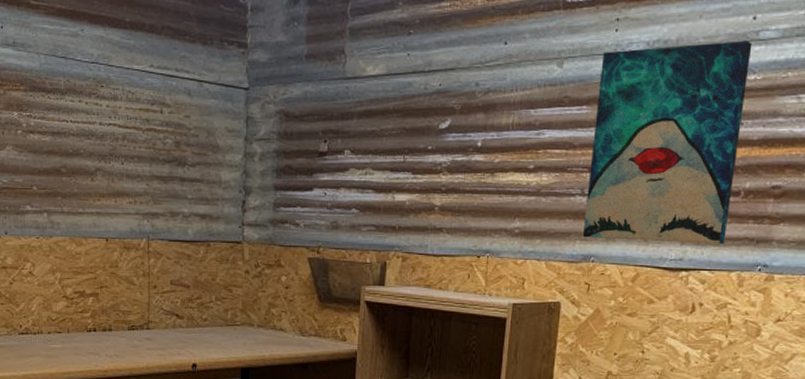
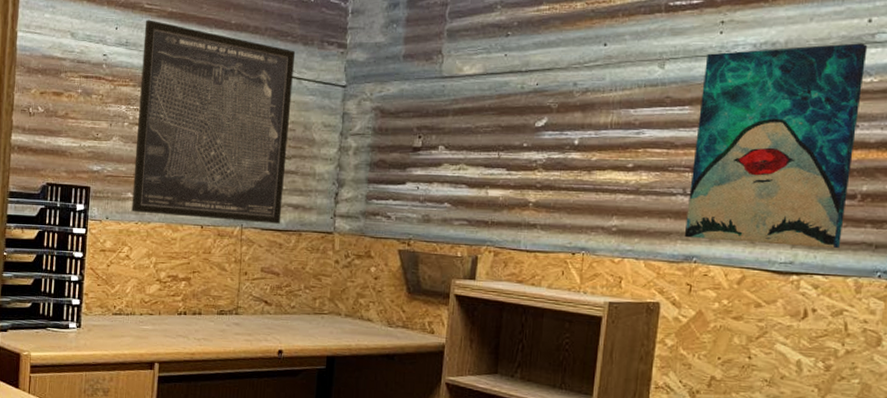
wall art: none [31,17,195,234] -> present [131,19,296,224]

